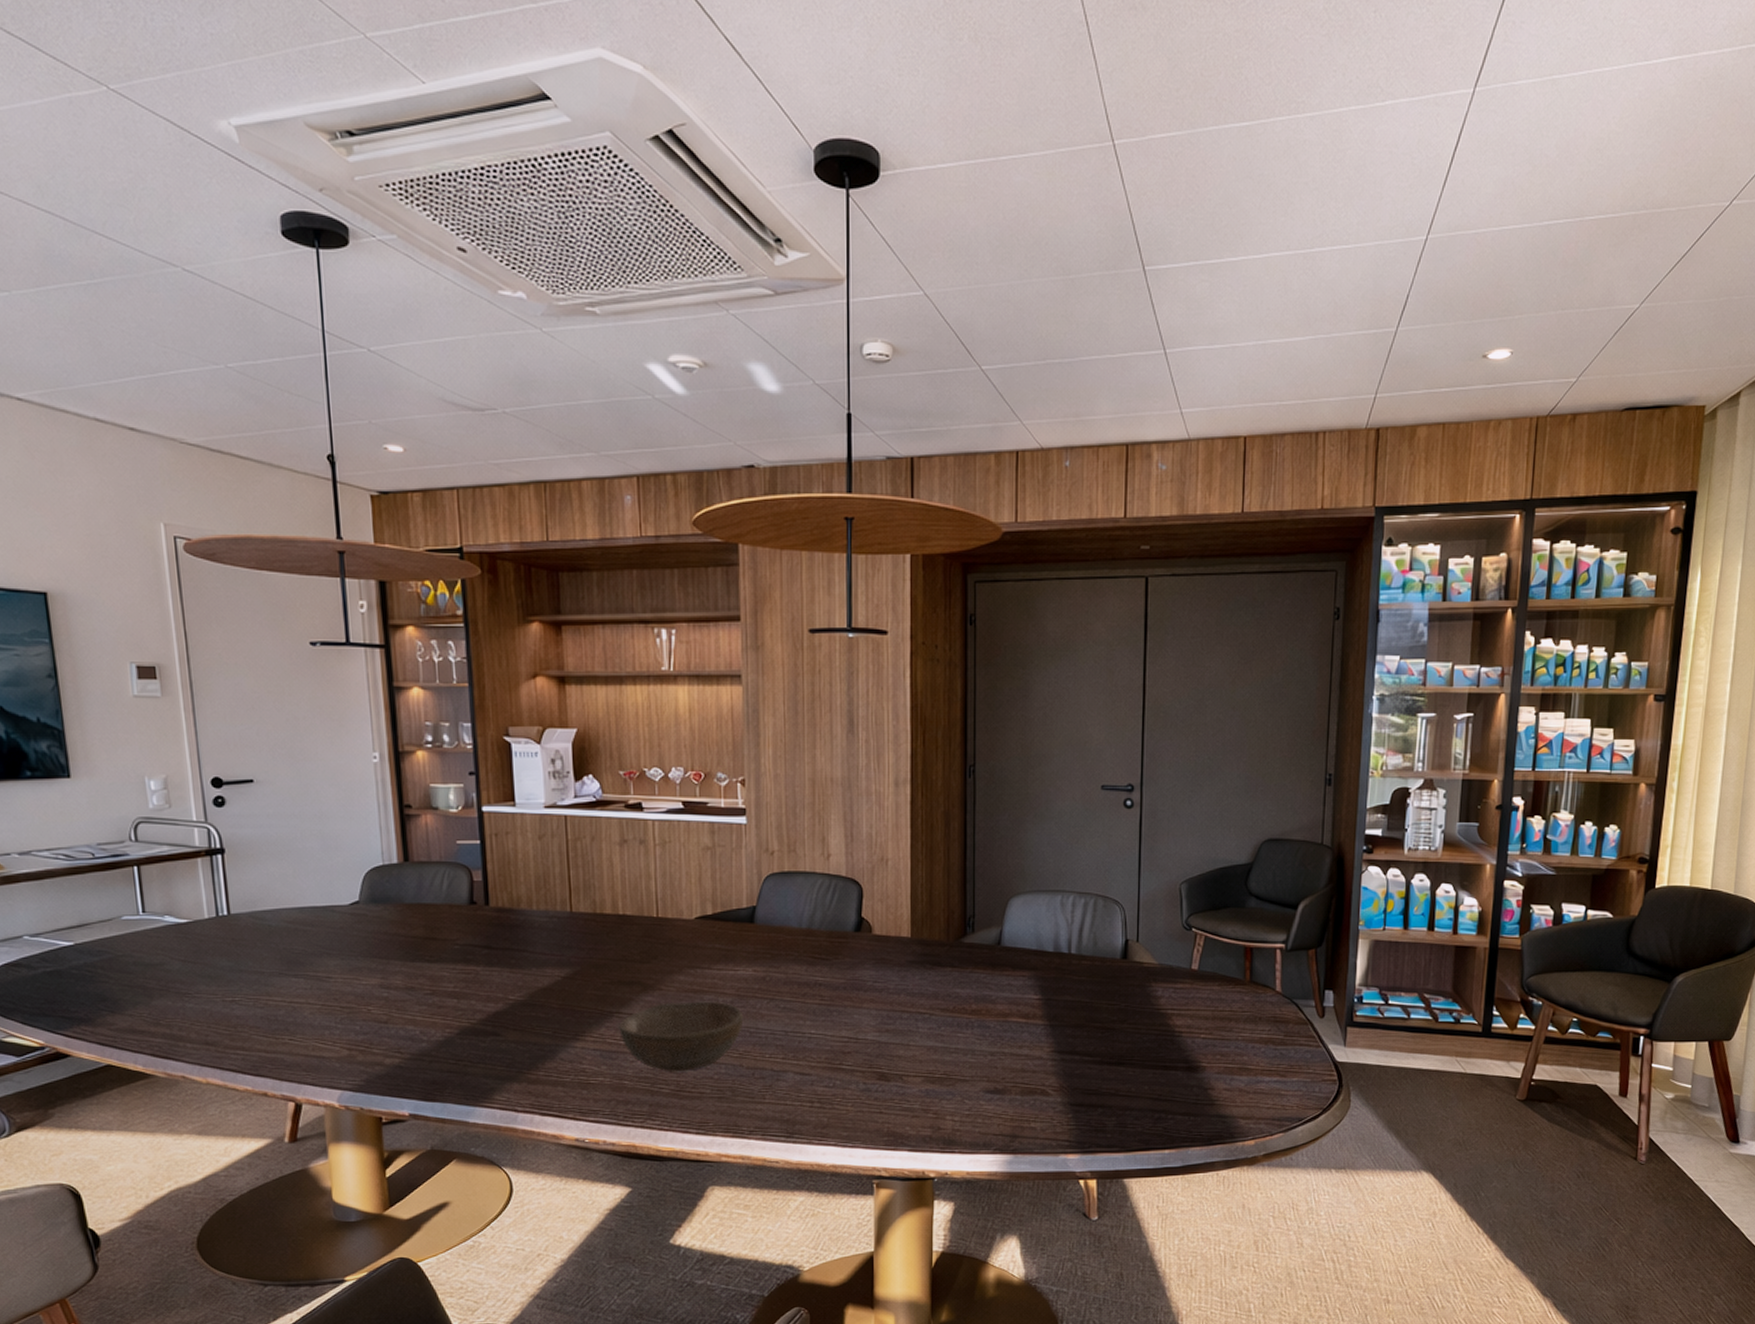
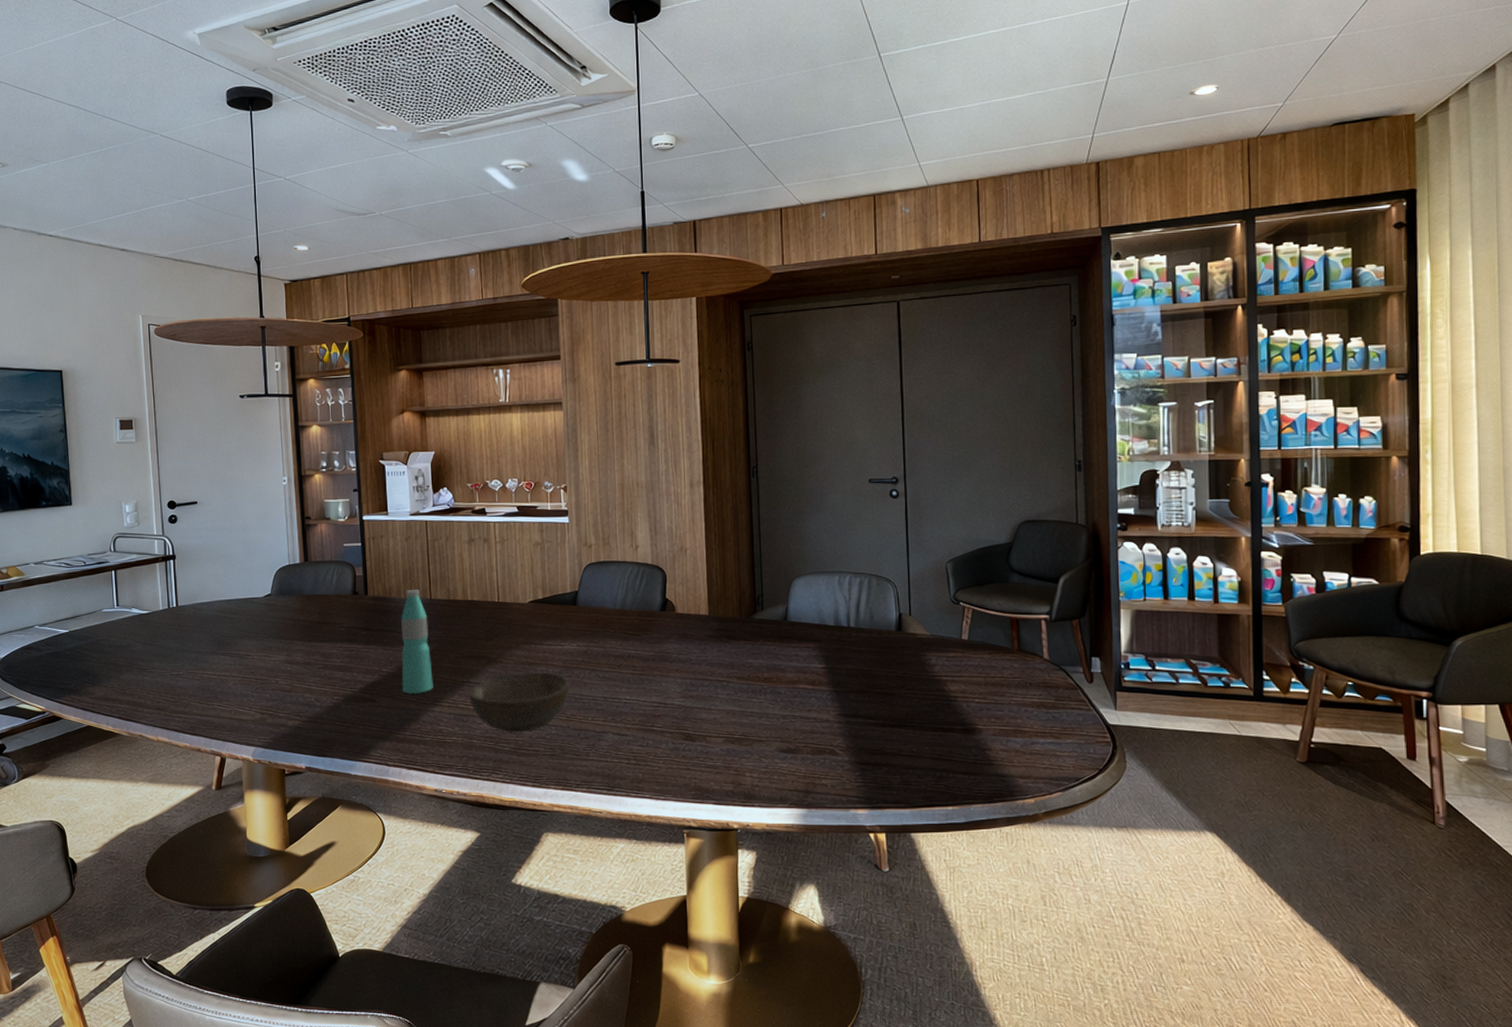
water bottle: none [533,899,574,1027] -> present [401,589,434,695]

